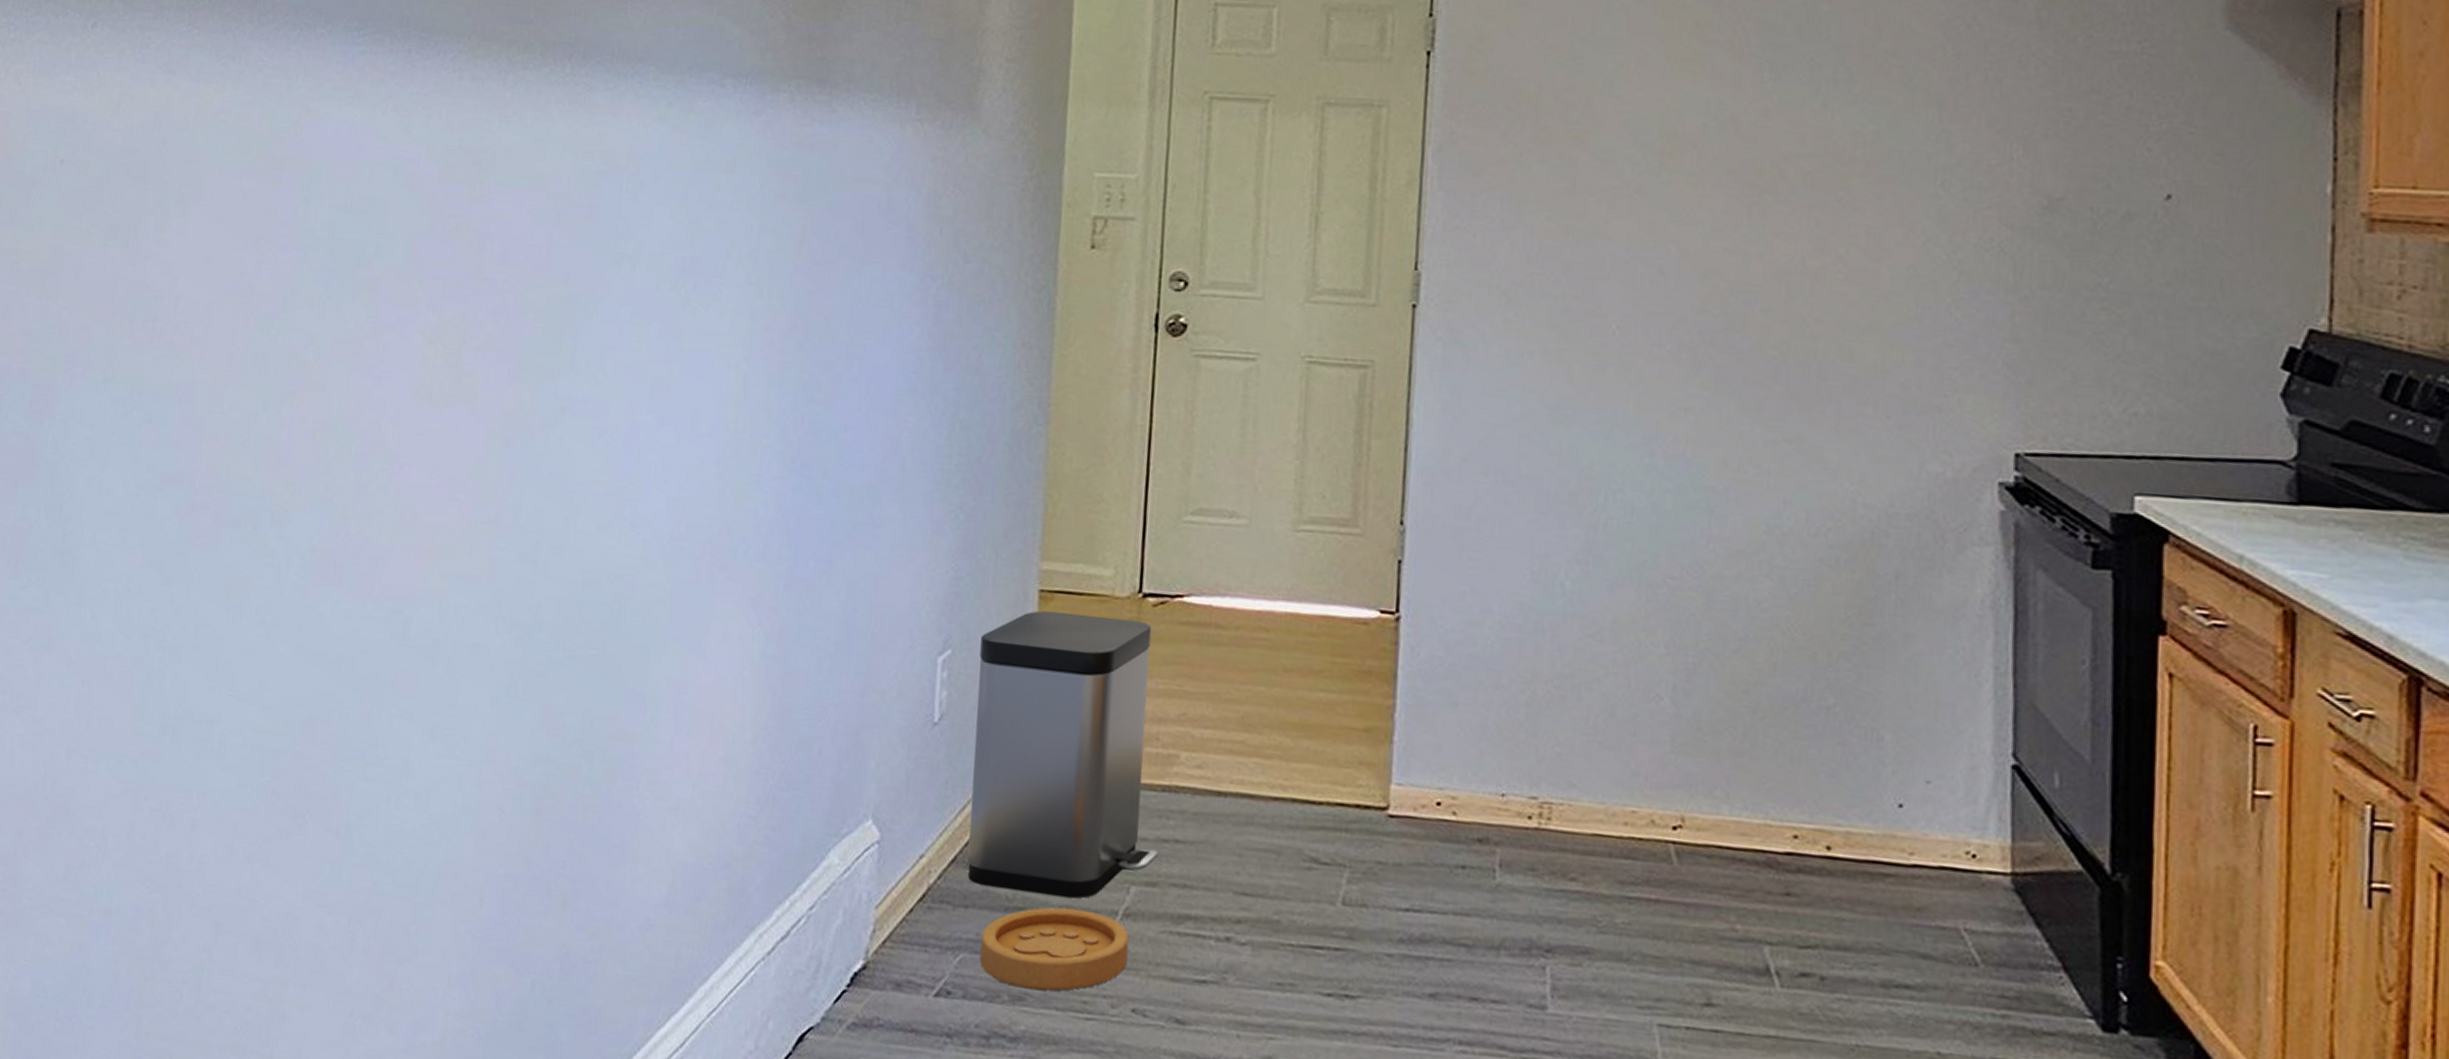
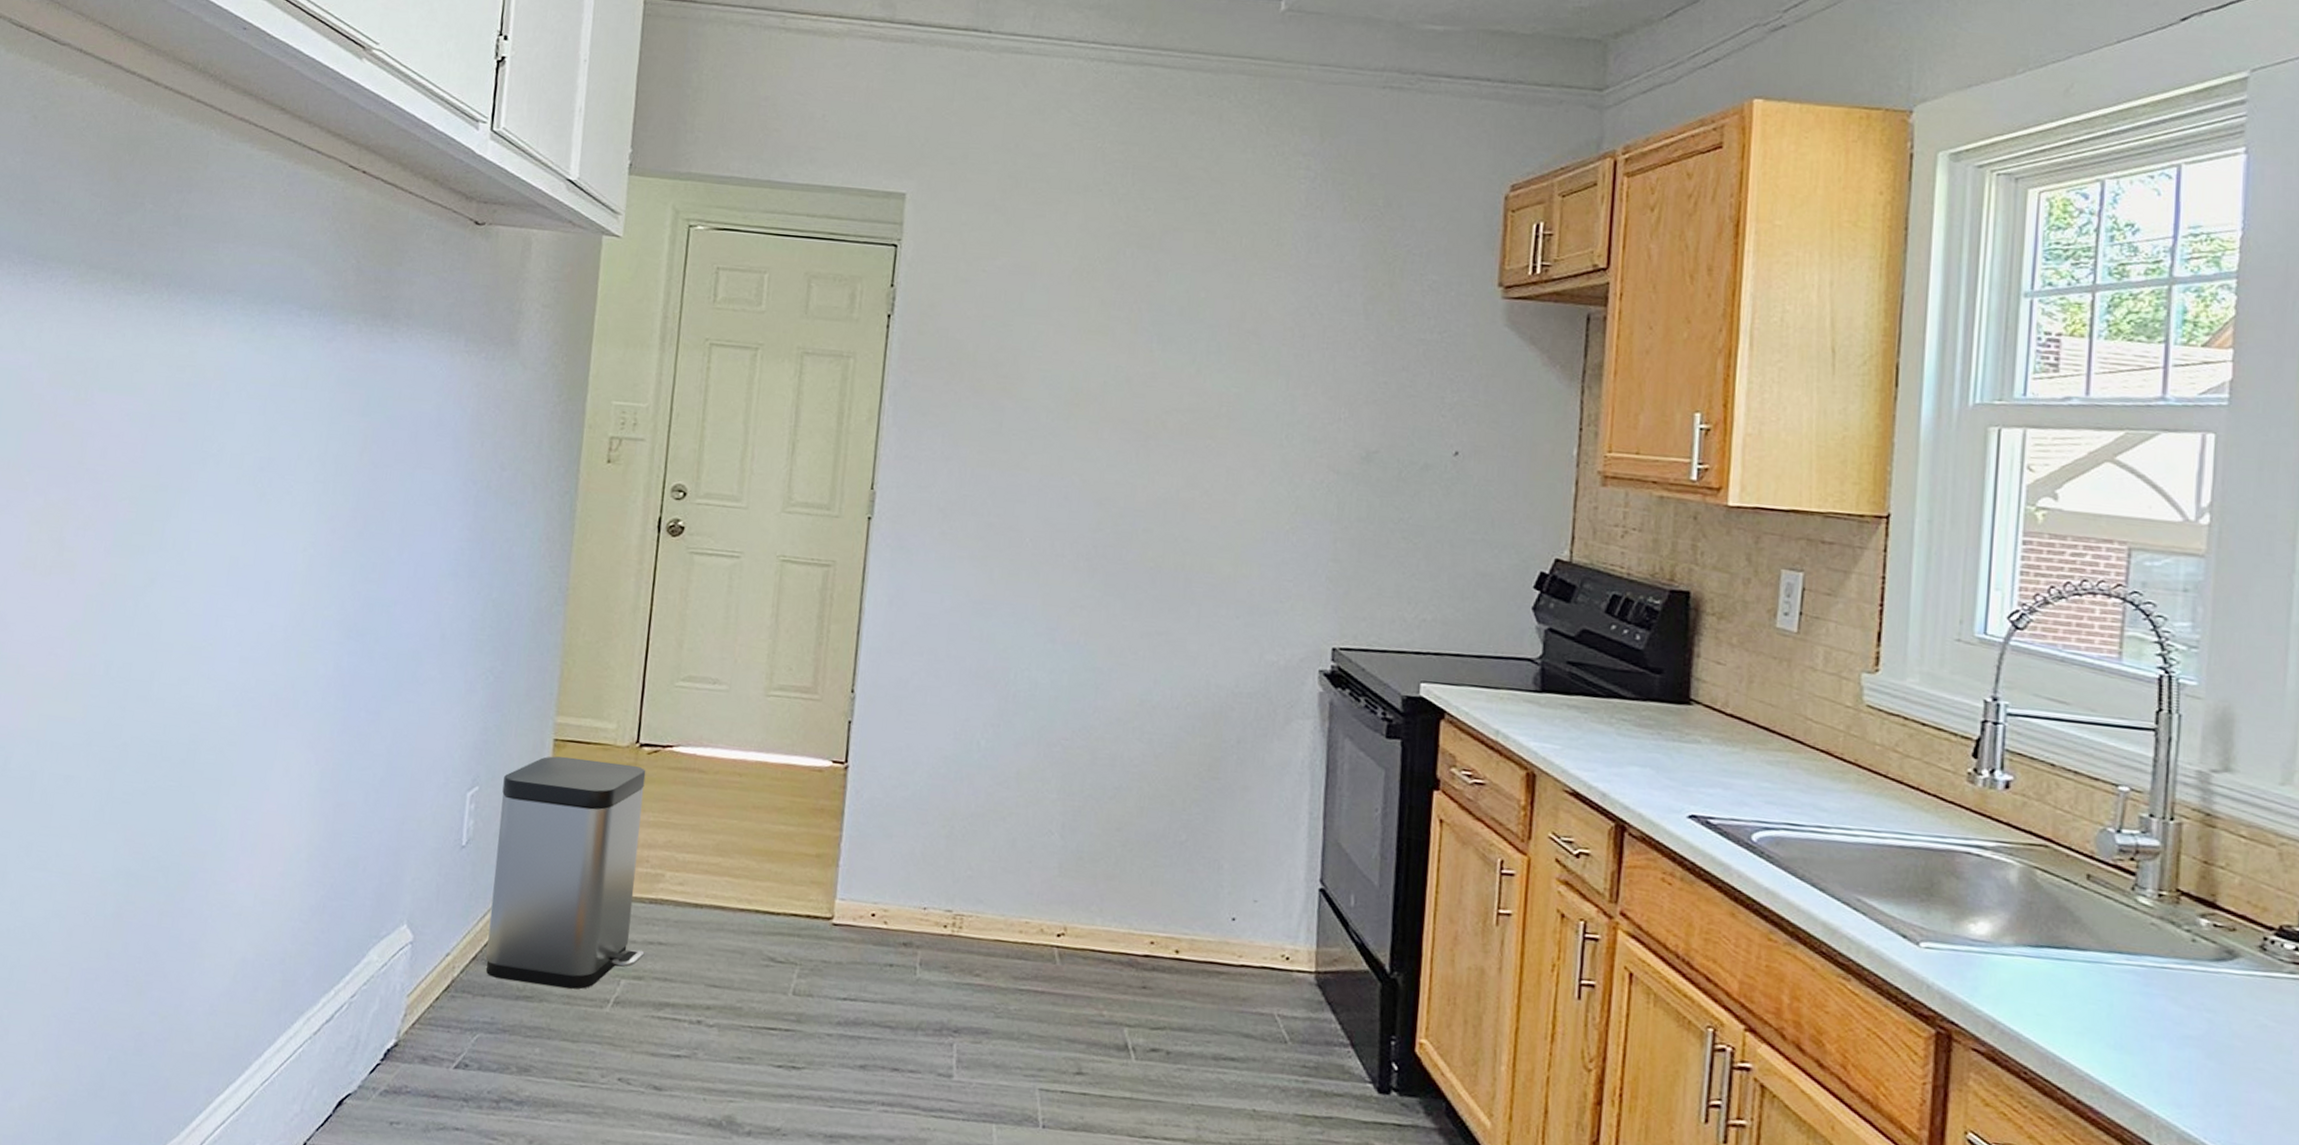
pet bowl: present [979,907,1129,992] -> none [493,996,618,1064]

